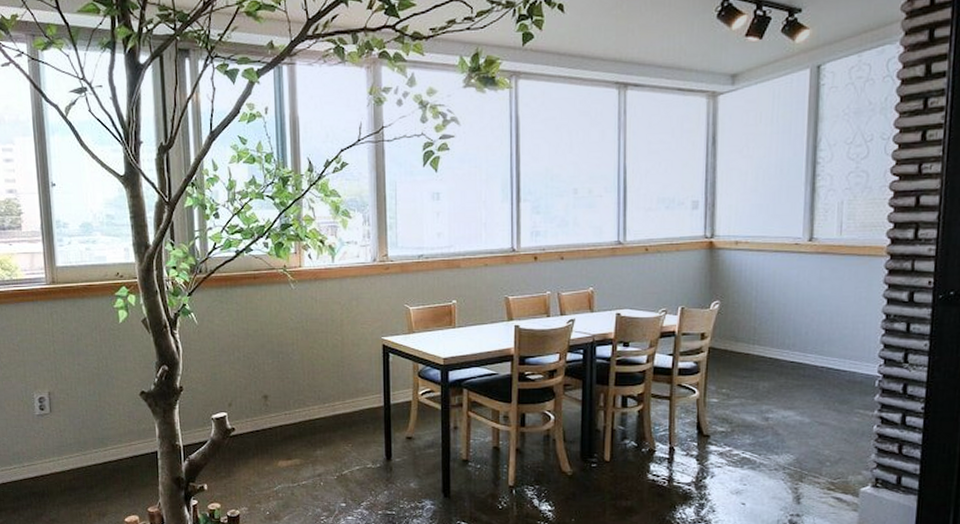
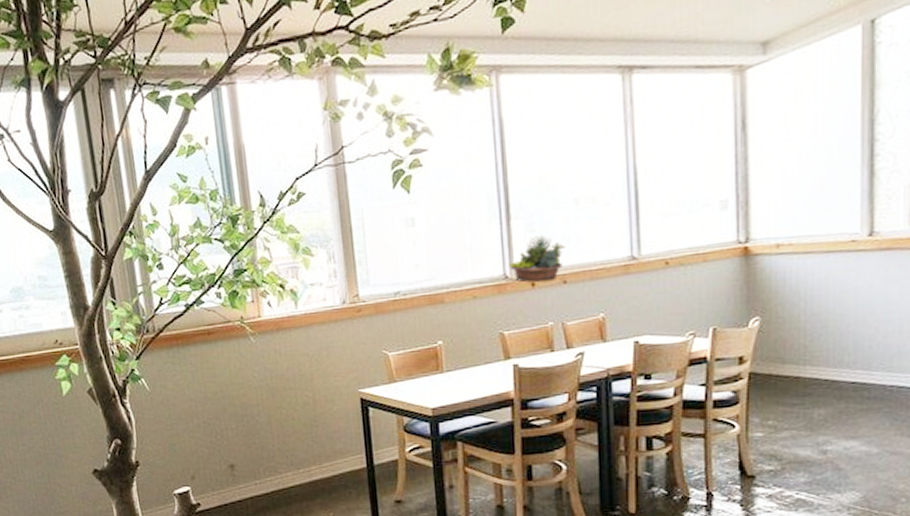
succulent planter: none [517,217,564,257] -> present [509,235,565,283]

